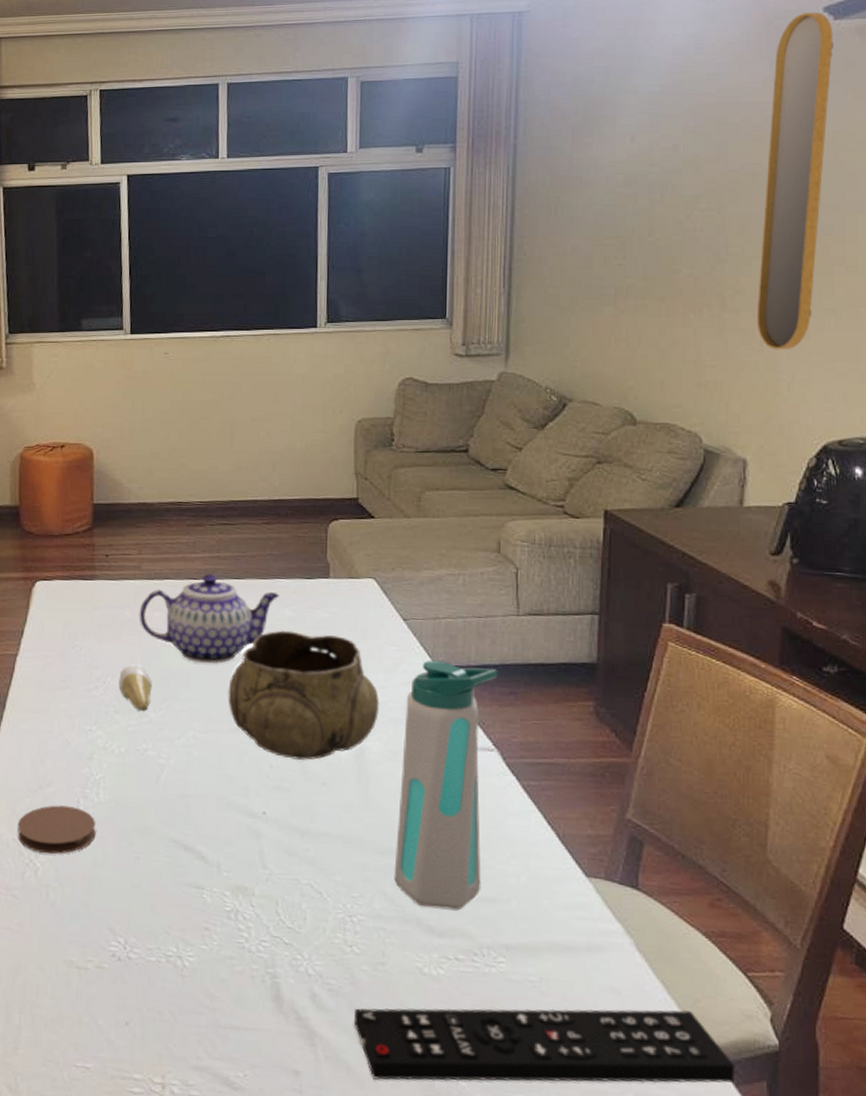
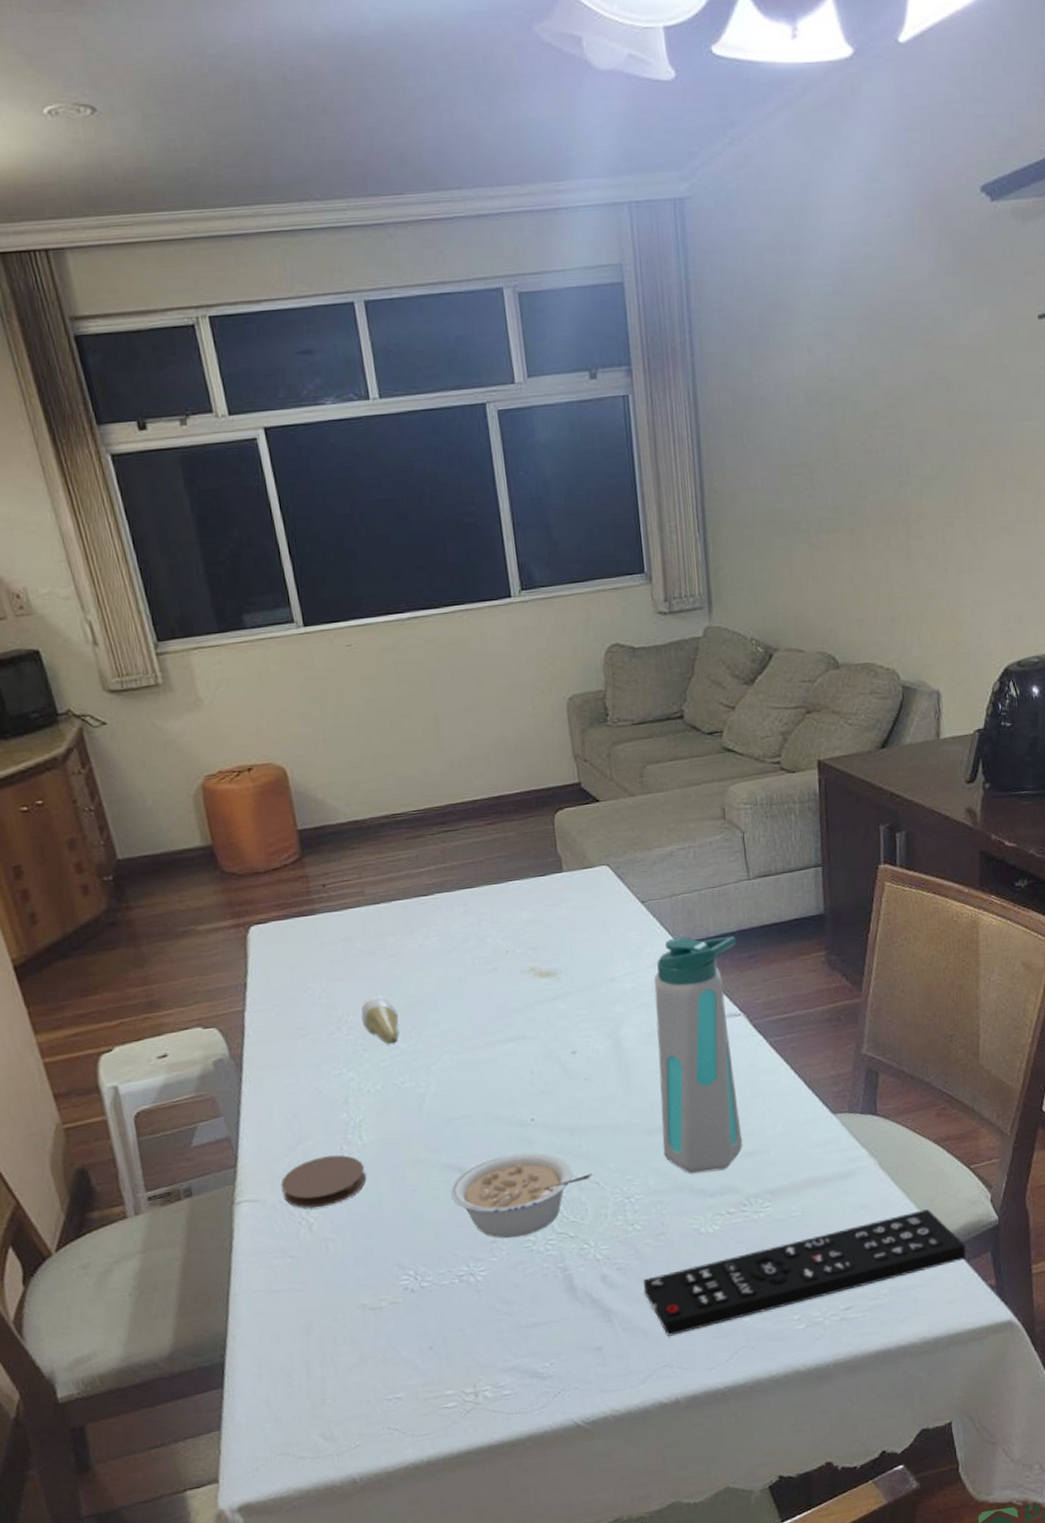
teapot: present [139,574,280,664] -> none [370,887,516,983]
legume: none [172,842,316,931] -> present [450,1152,593,1238]
decorative bowl: present [228,630,380,760] -> none [477,930,630,1062]
home mirror: present [756,12,833,350] -> none [939,193,992,575]

